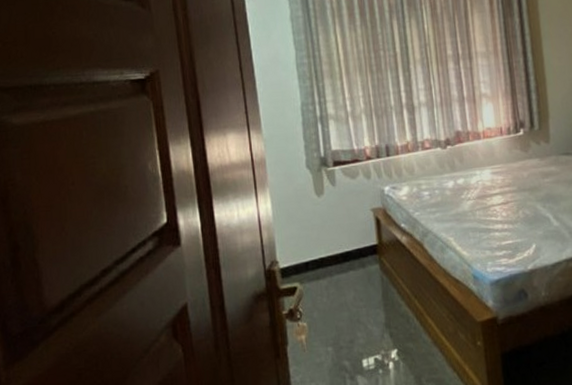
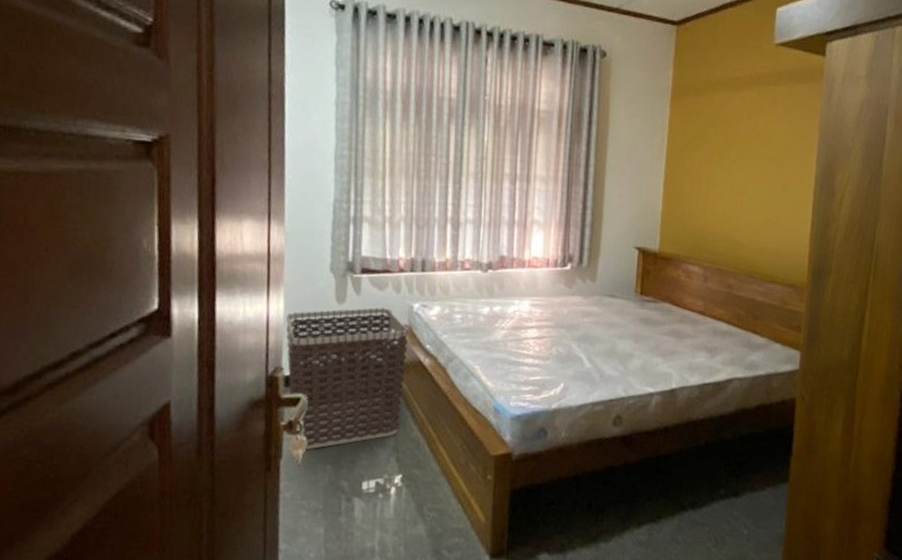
clothes hamper: none [275,194,388,335] -> present [286,307,409,450]

